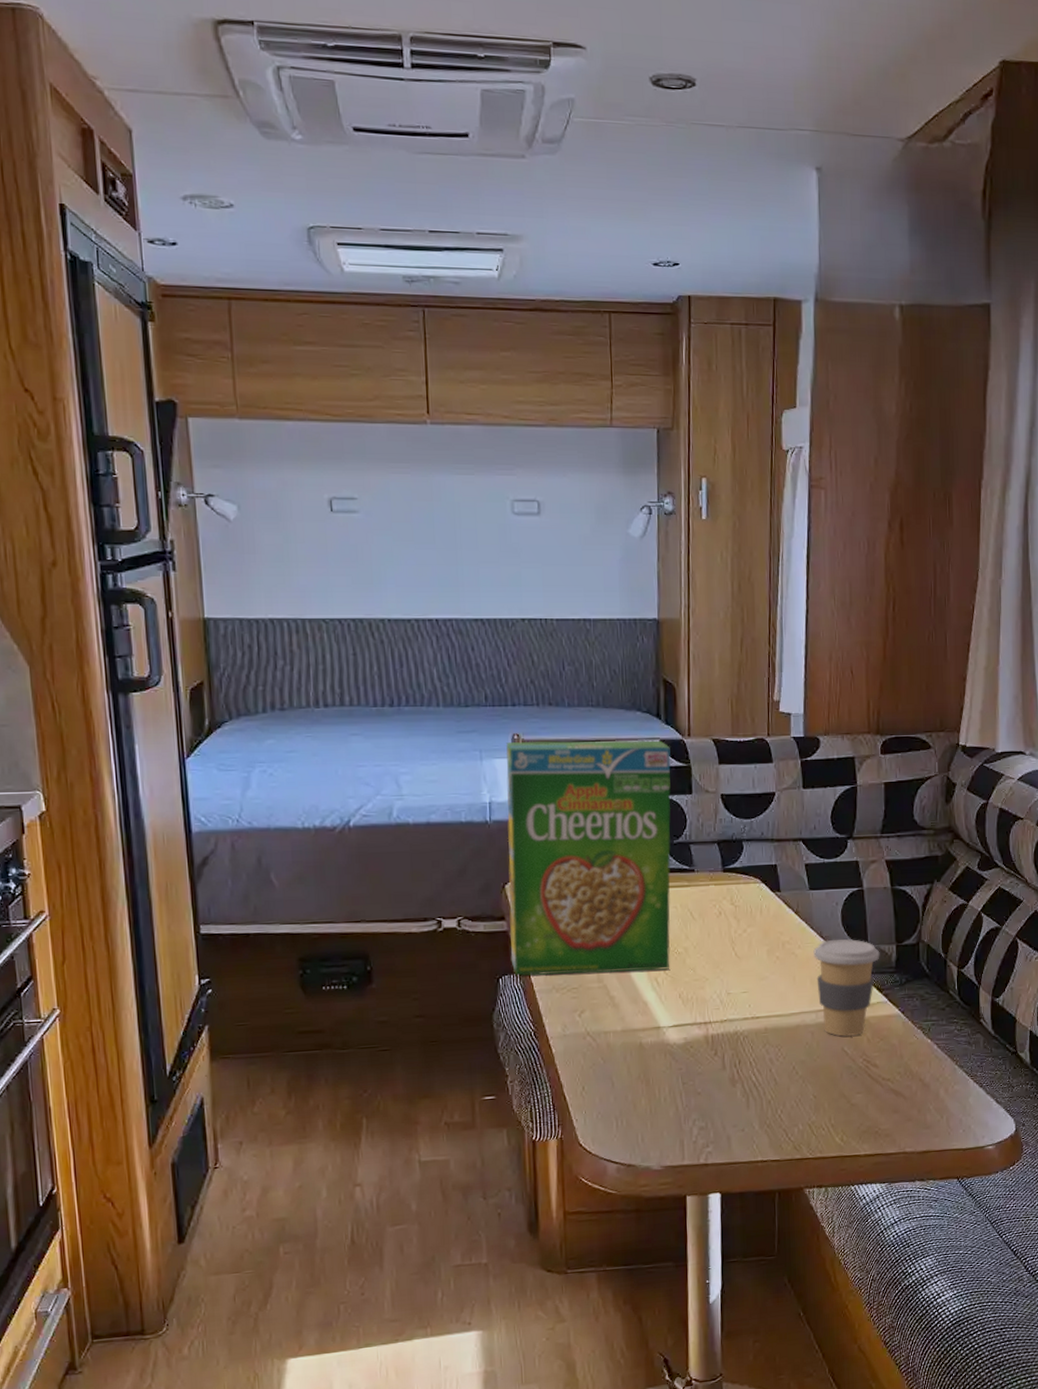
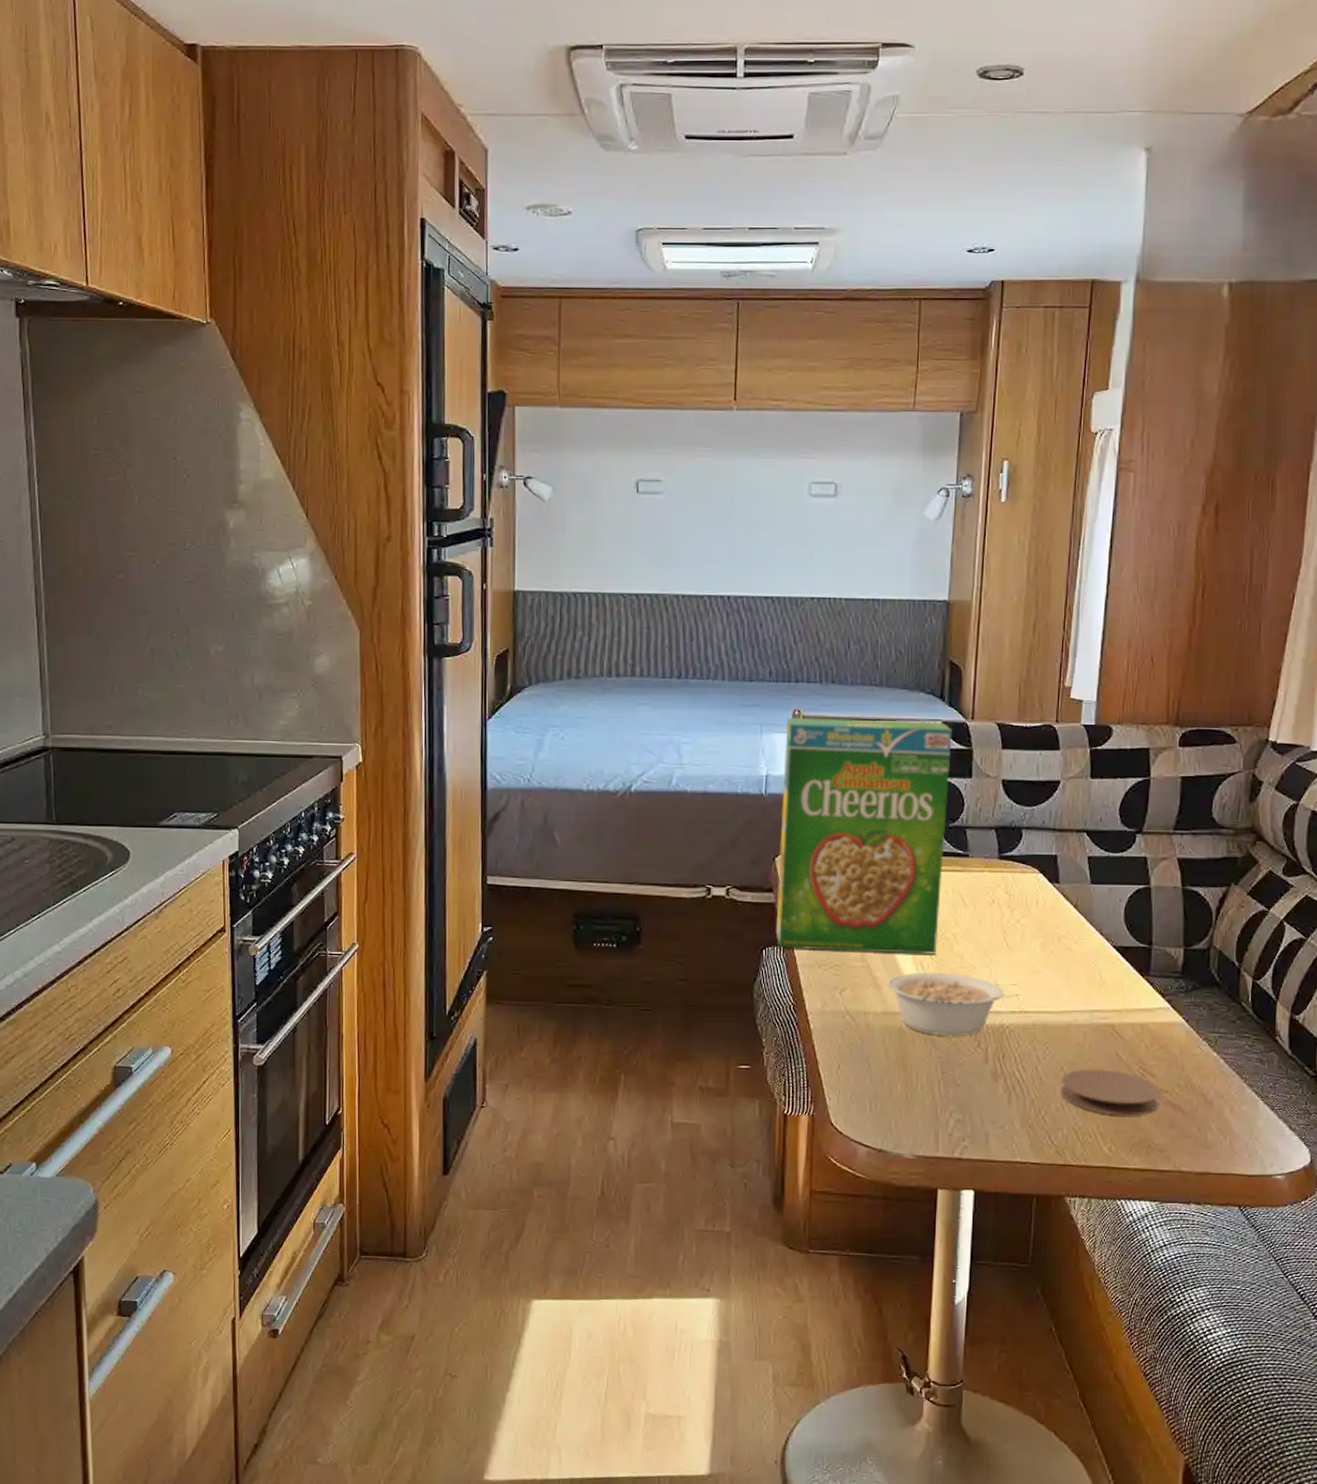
legume: none [624,986,751,1048] -> present [887,972,1020,1037]
coaster: none [793,1065,884,1108] -> present [1060,1069,1161,1116]
coffee cup: present [813,939,880,1037] -> none [1091,937,1165,1041]

